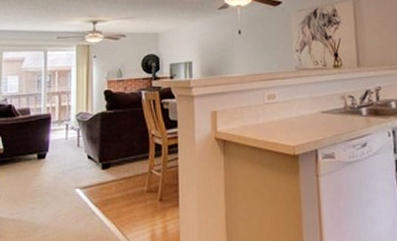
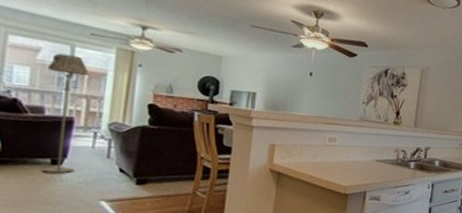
floor lamp: none [30,59,59,167] -> present [42,53,89,174]

